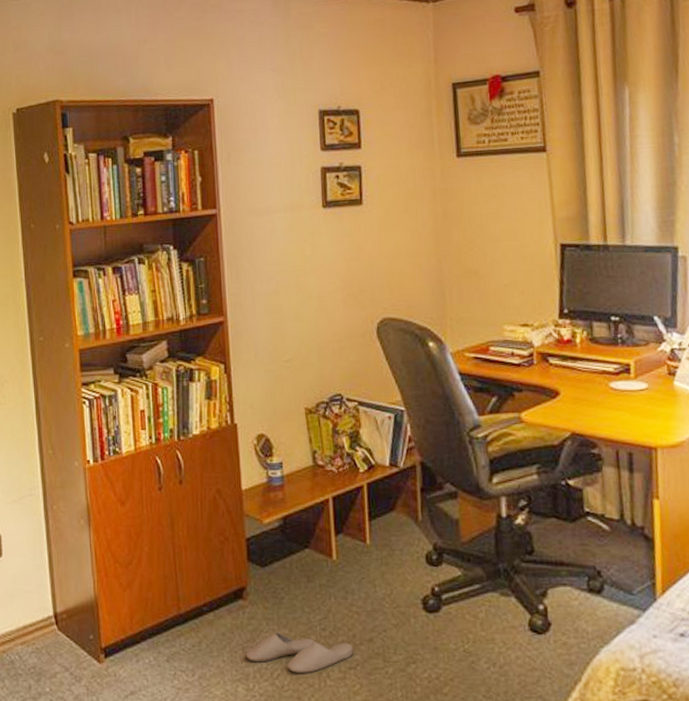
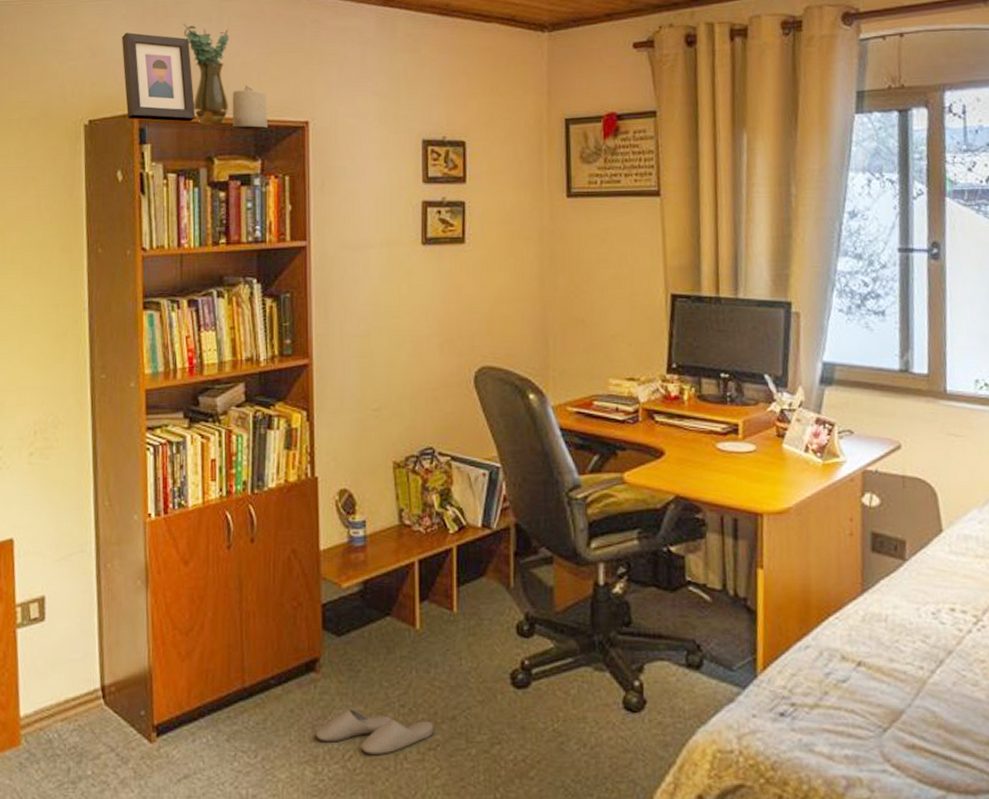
picture frame: none [41,27,111,106] -> present [121,32,195,122]
vase: none [96,15,140,108] -> present [183,23,229,126]
candle: none [142,68,177,110] -> present [232,85,268,130]

